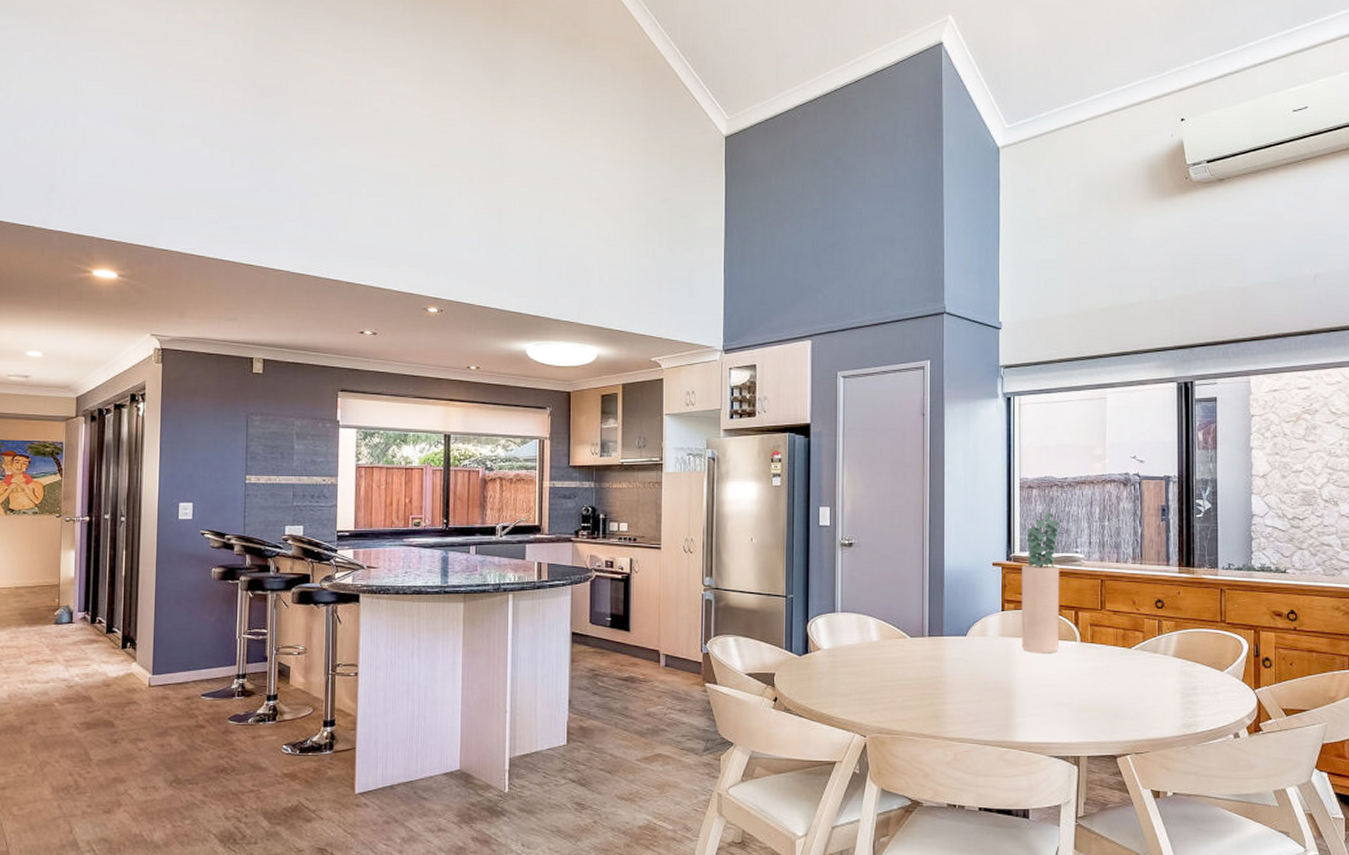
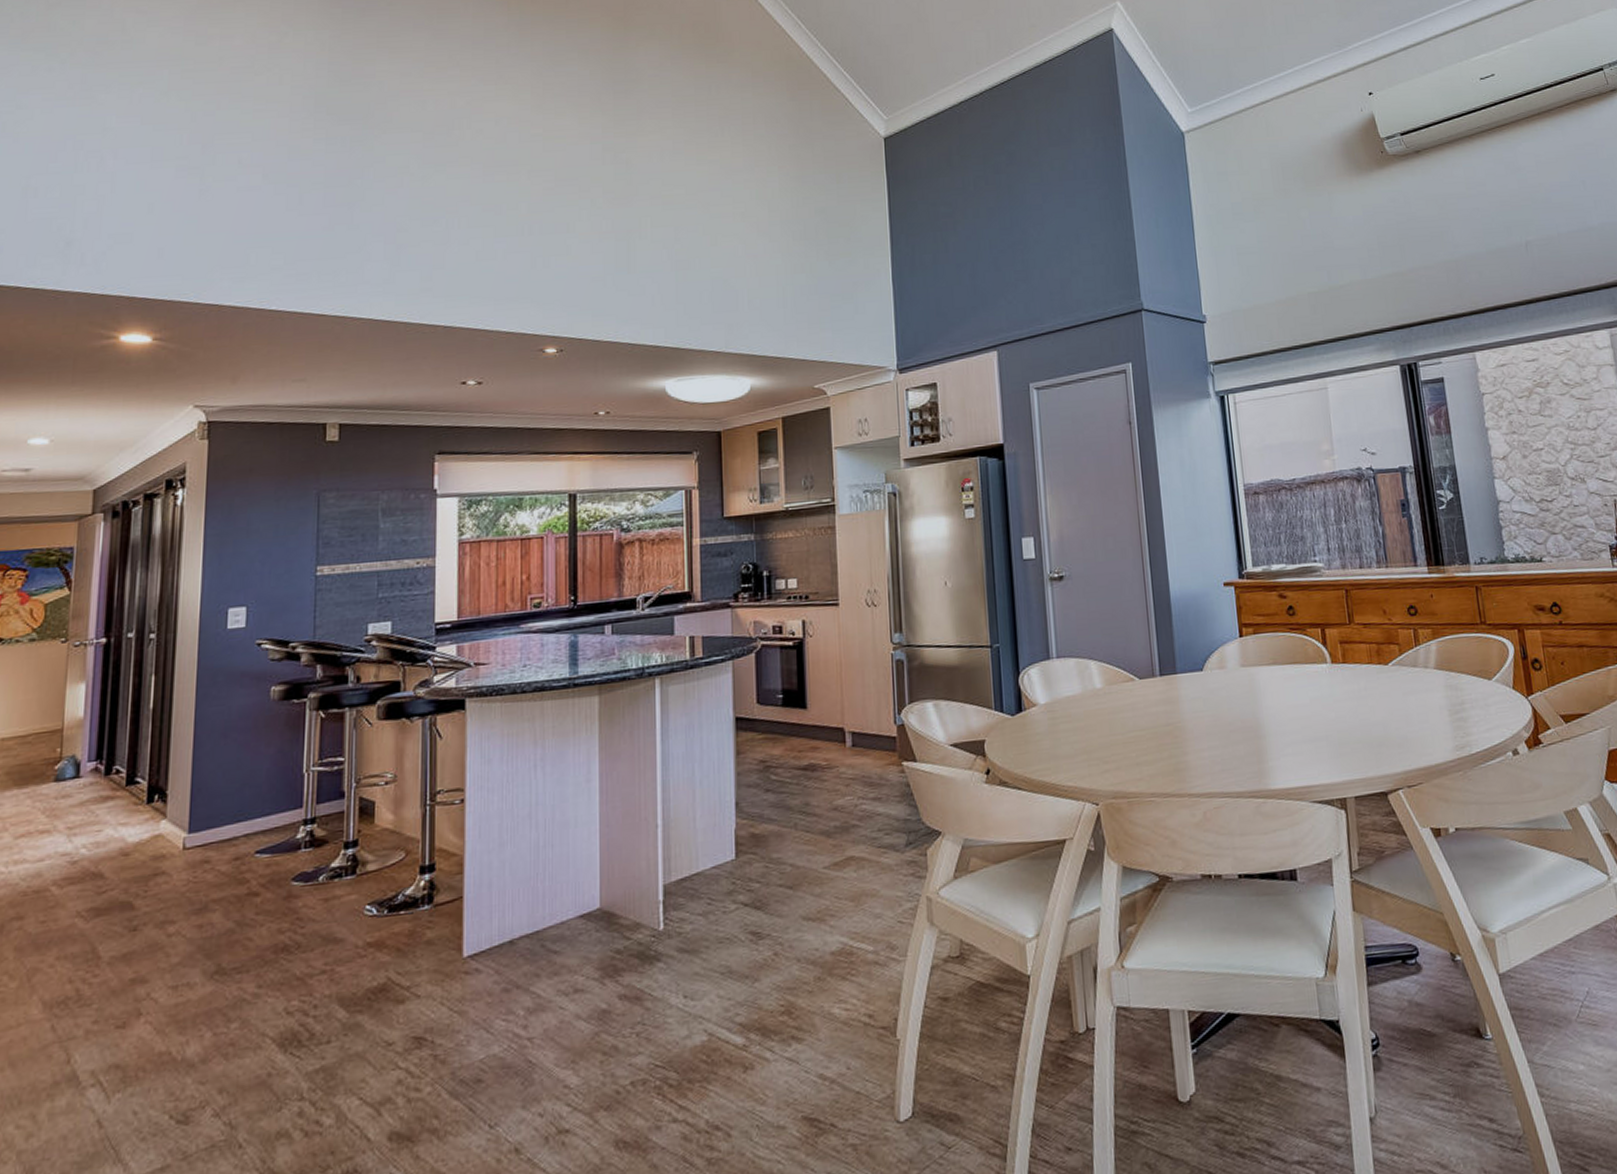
vase: present [1021,507,1060,653] -> none [1257,513,1309,683]

